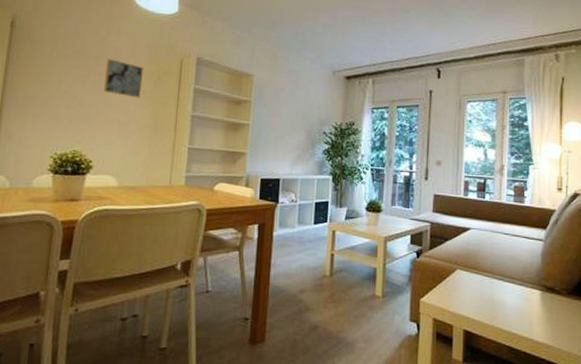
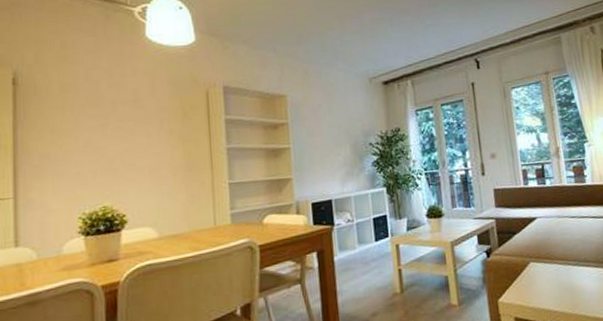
wall art: present [103,59,143,98] -> none [126,102,169,140]

